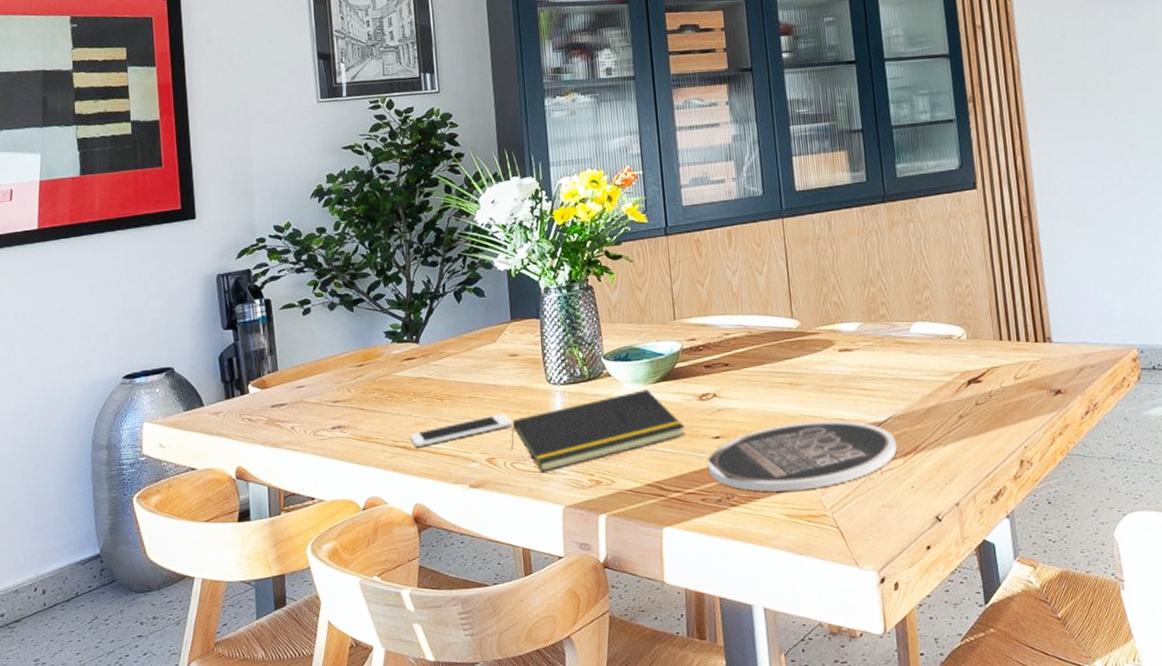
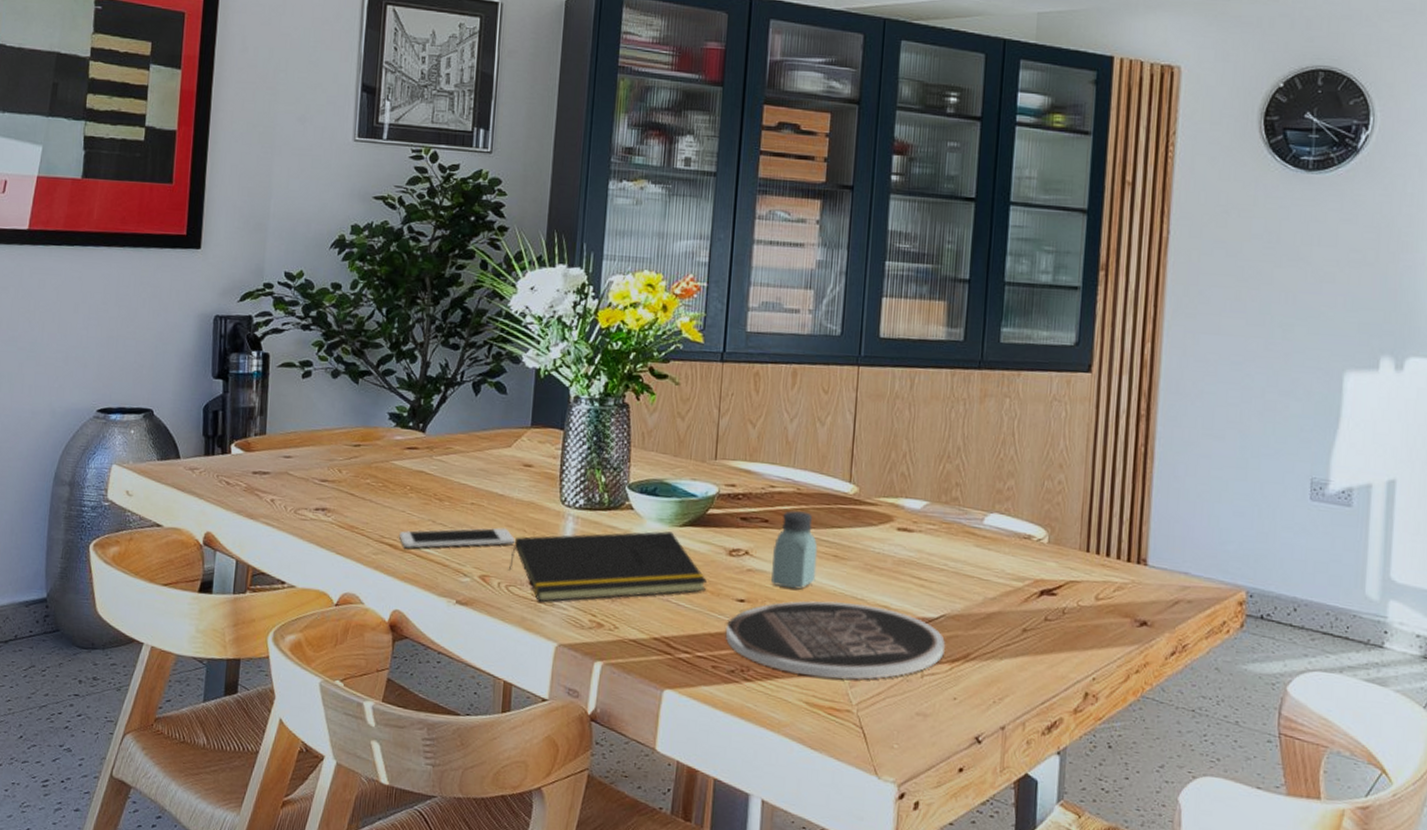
saltshaker: none [736,350,777,419] -> present [771,510,818,590]

